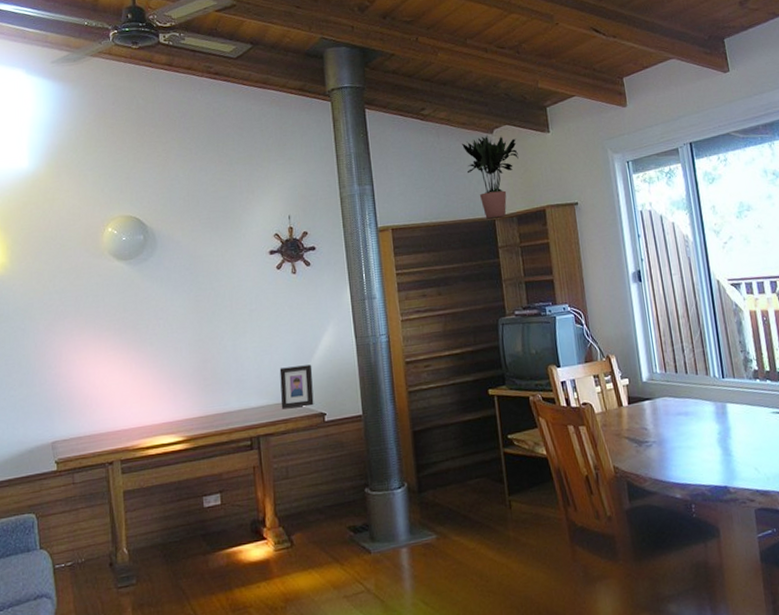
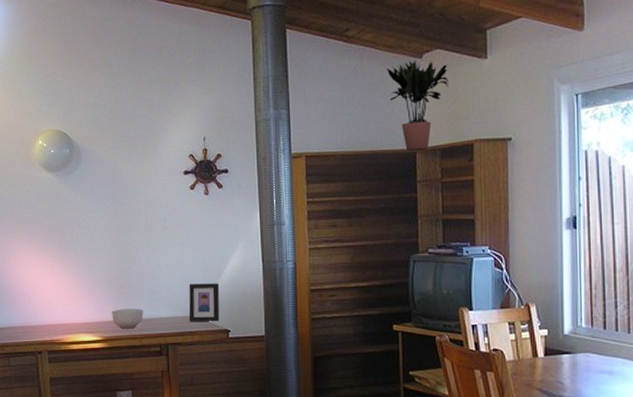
bowl: none [195,400,231,425] -> present [112,309,144,329]

